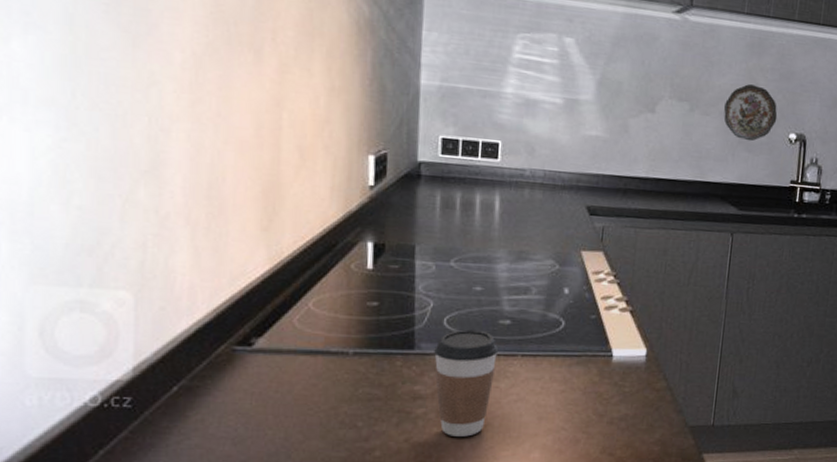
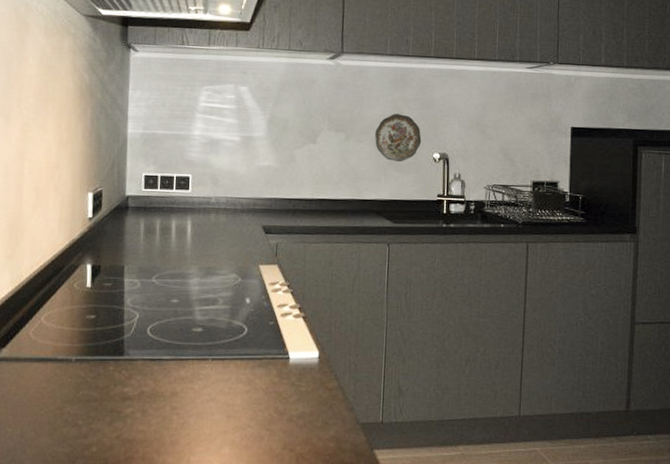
coffee cup: present [434,329,499,437] -> none [140,337,193,434]

